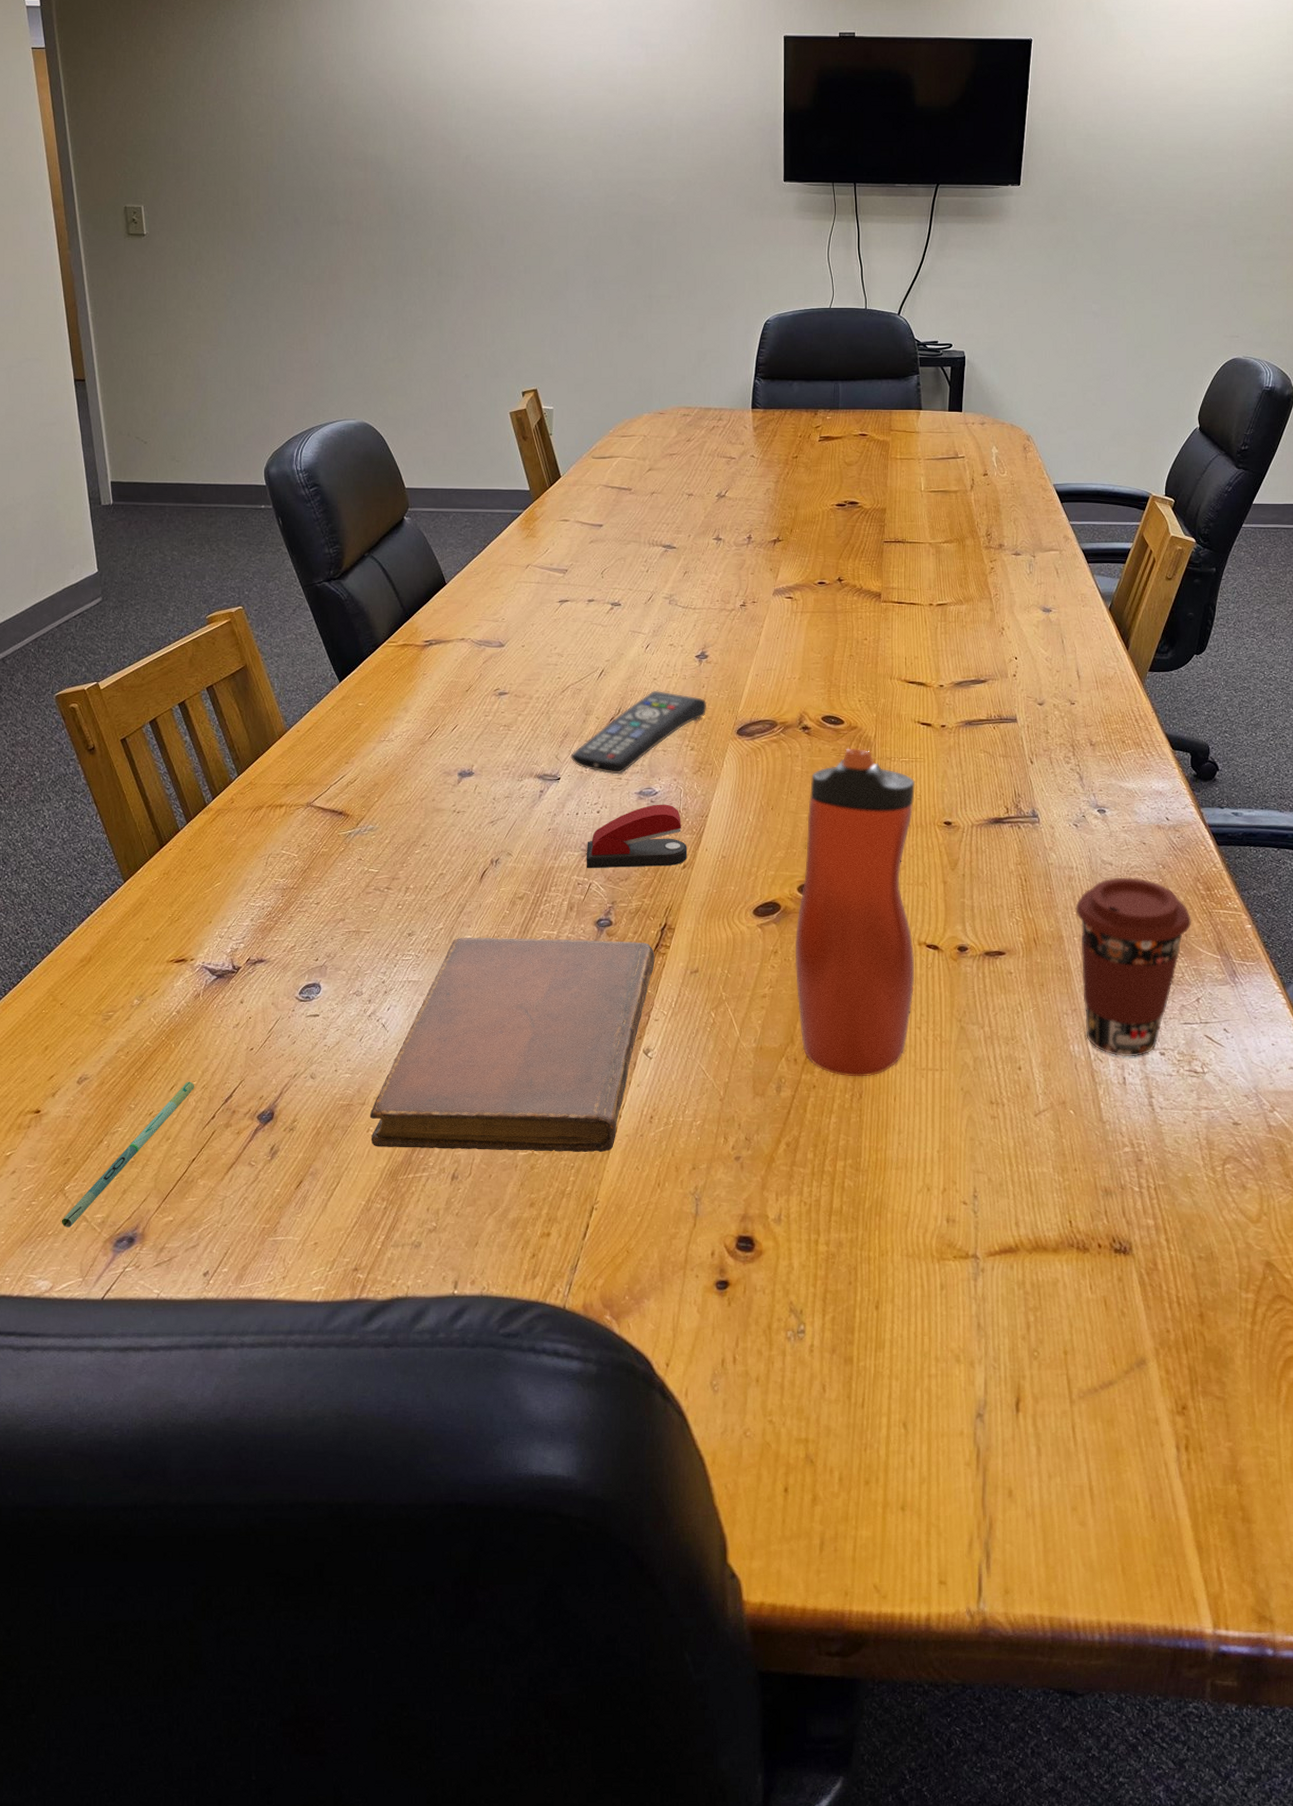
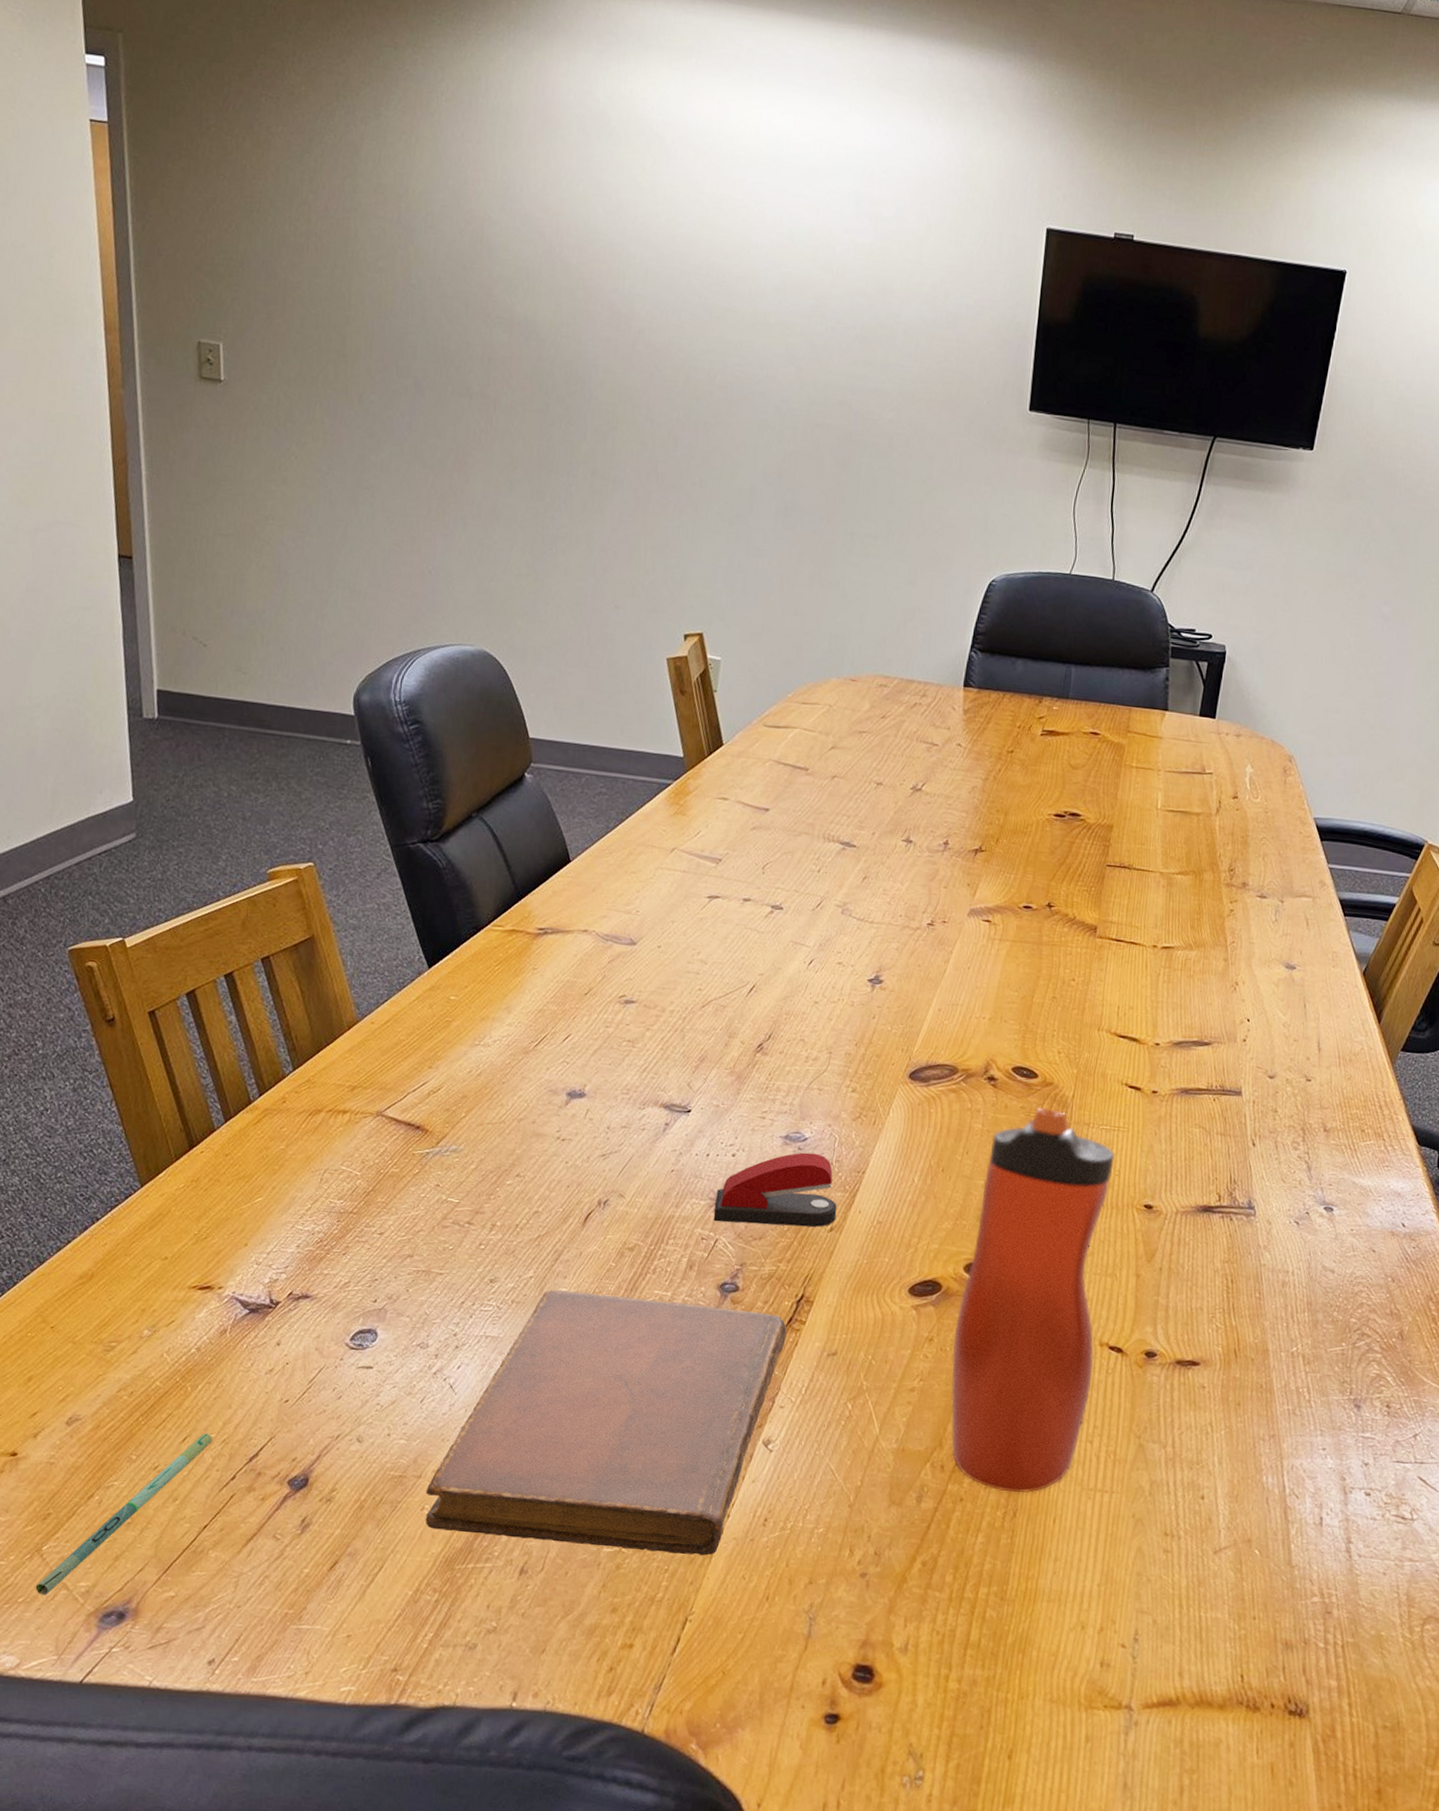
remote control: present [571,690,707,775] -> none [706,1015,877,1112]
coffee cup: present [1075,877,1191,1057] -> none [1282,1287,1418,1496]

